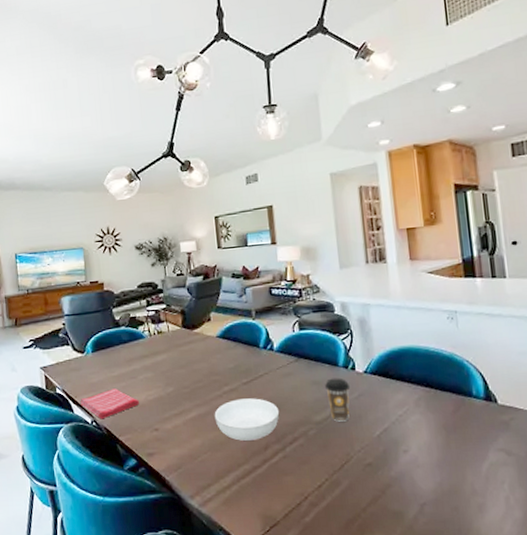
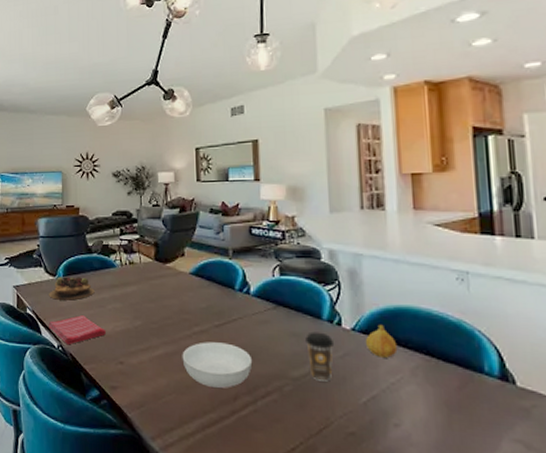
succulent plant: none [78,351,125,377] -> present [49,276,95,300]
fruit: none [375,364,403,394] -> present [365,324,398,358]

